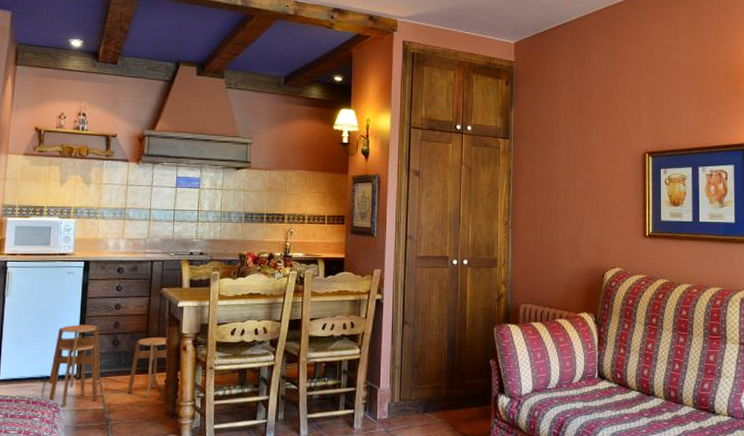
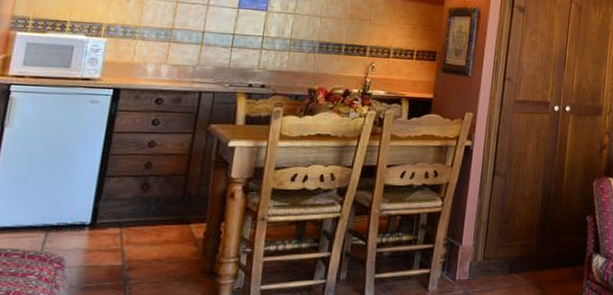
stool: present [49,324,169,407] -> none [51,163,213,263]

